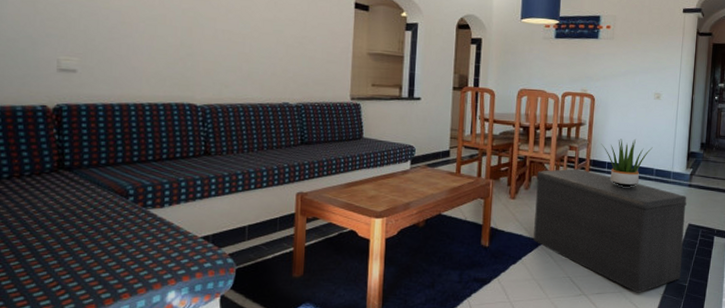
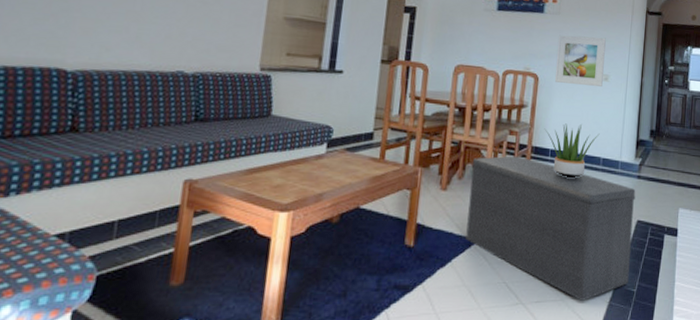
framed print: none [609,58,658,104] -> present [554,35,606,87]

